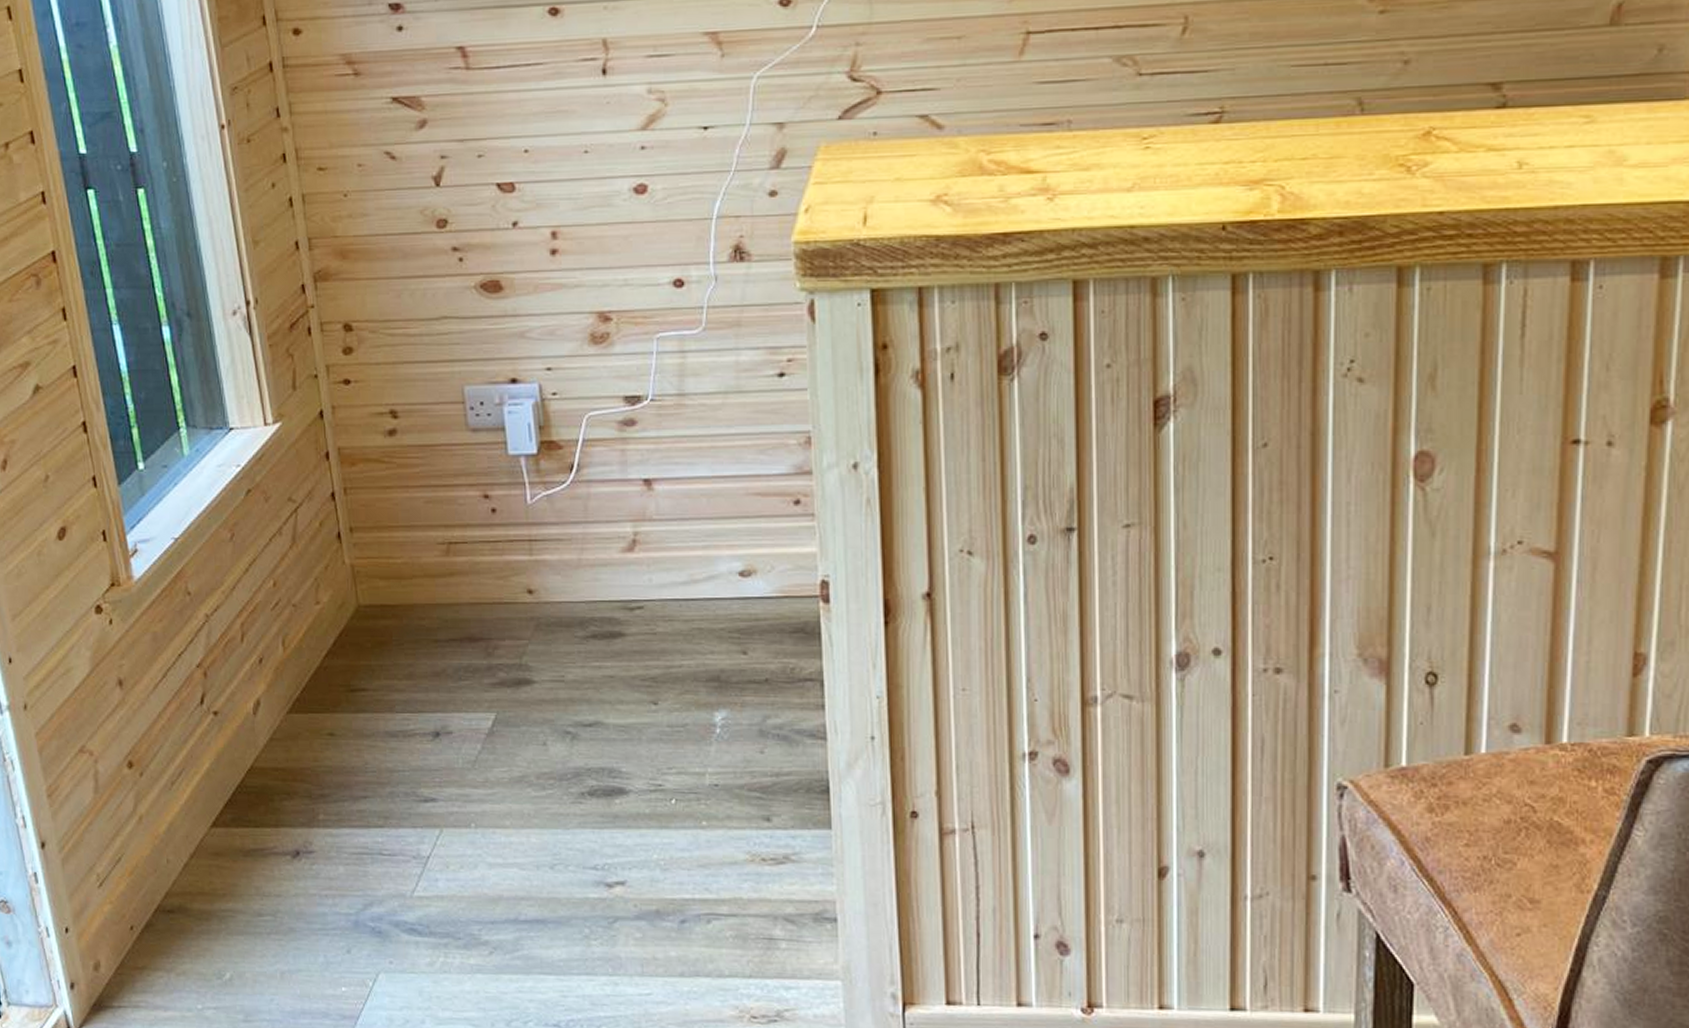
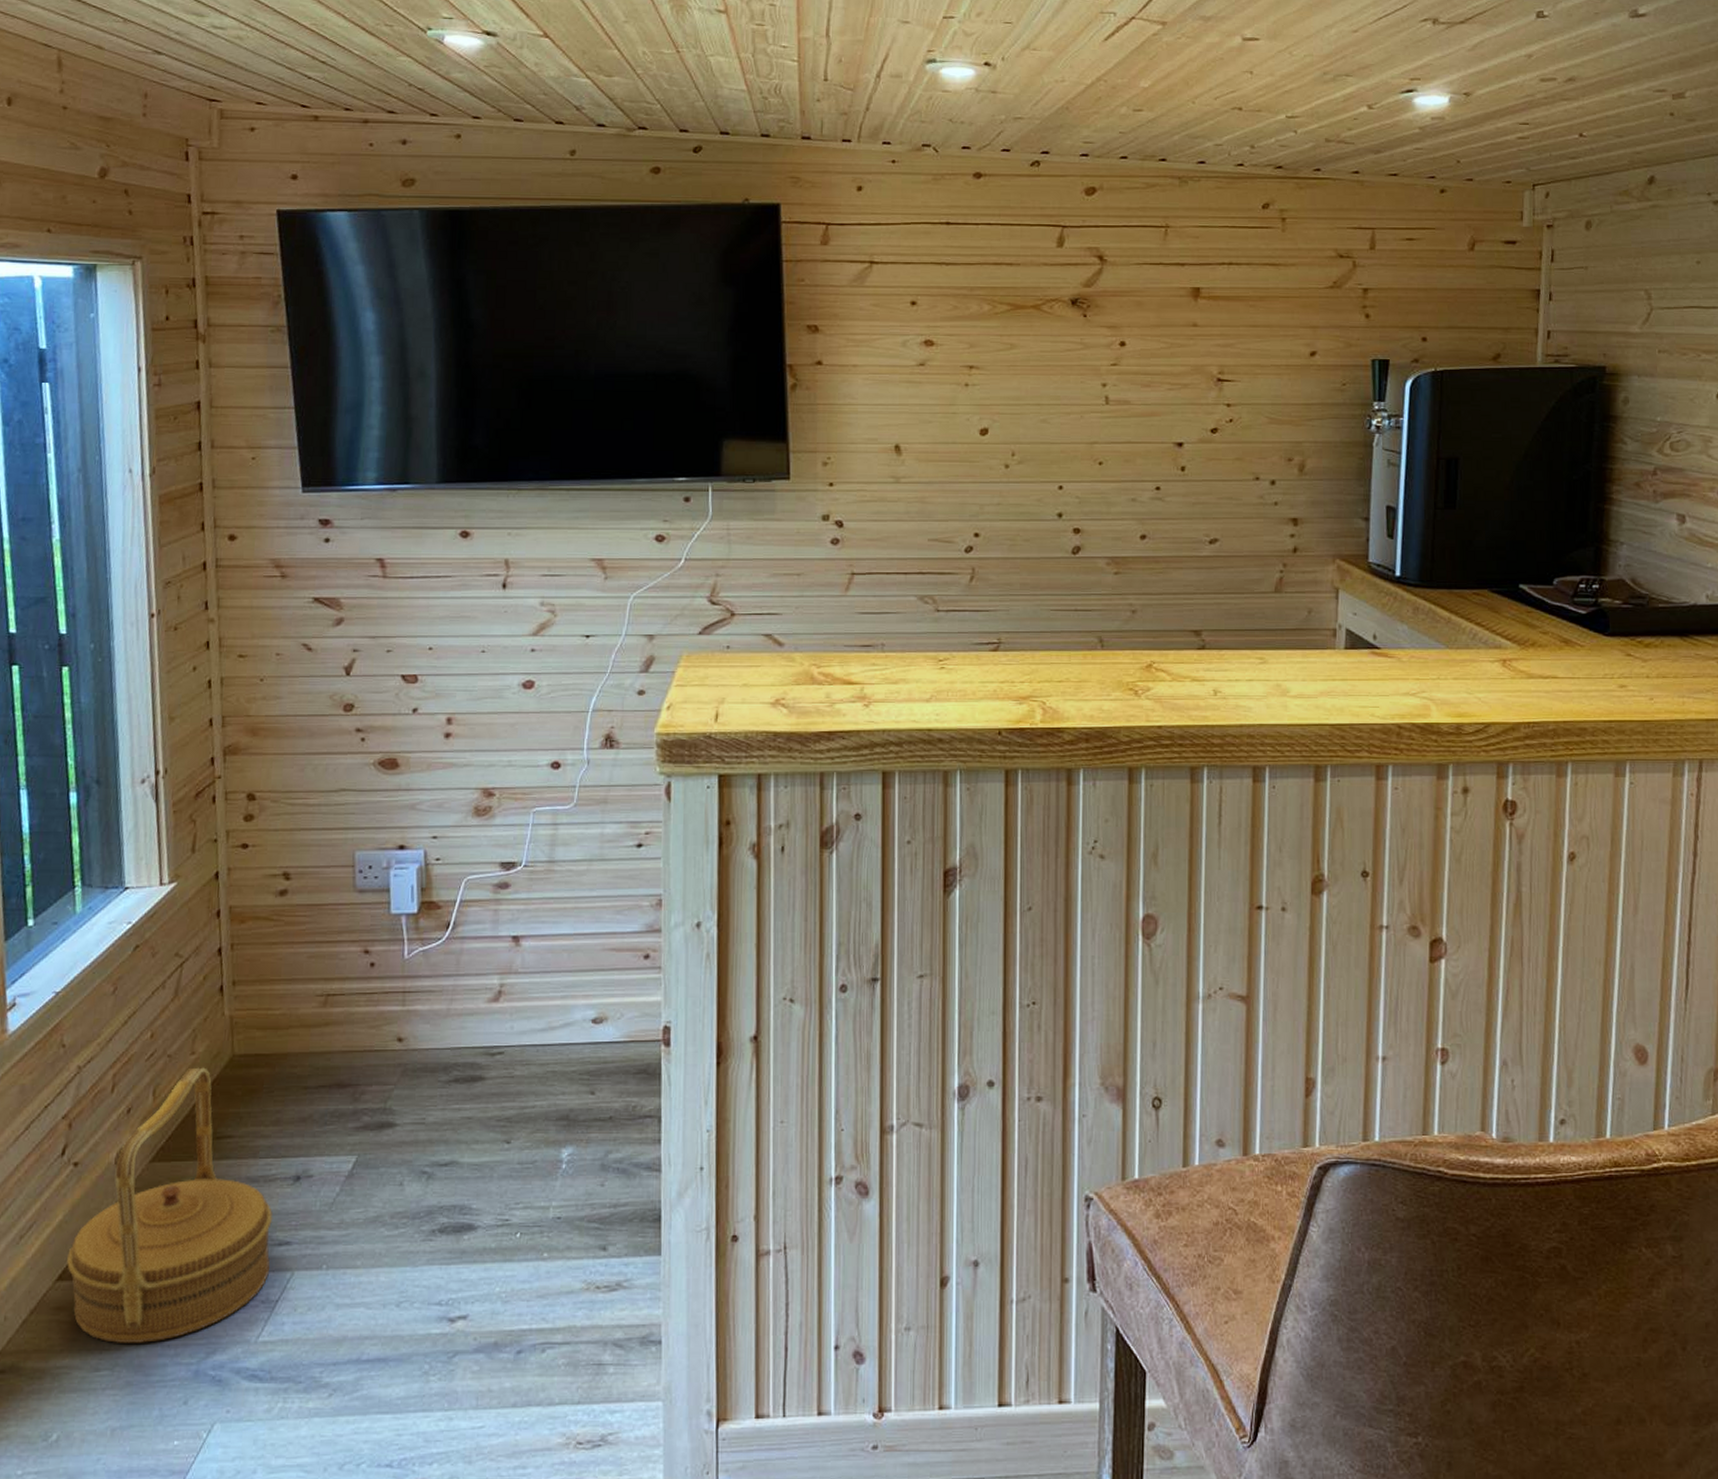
basket: none [218,617,417,892] -> present [67,1067,274,1343]

